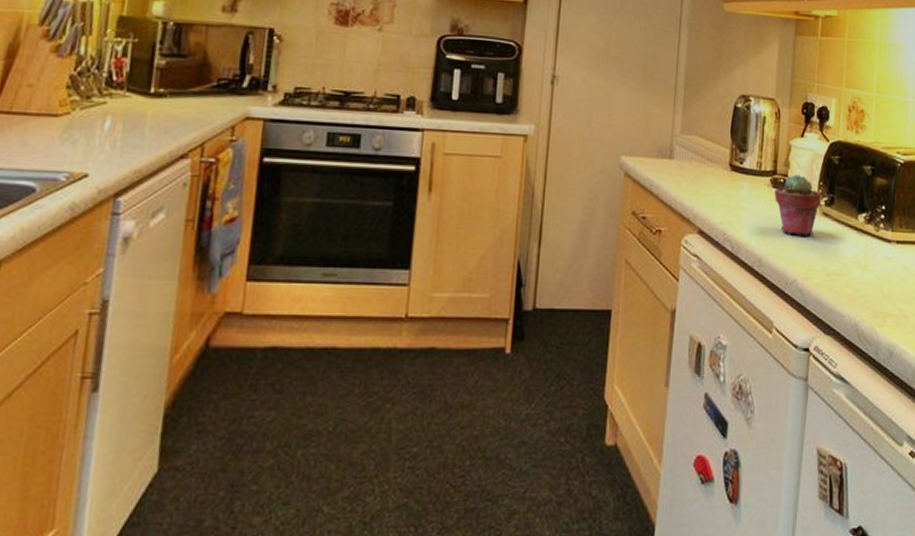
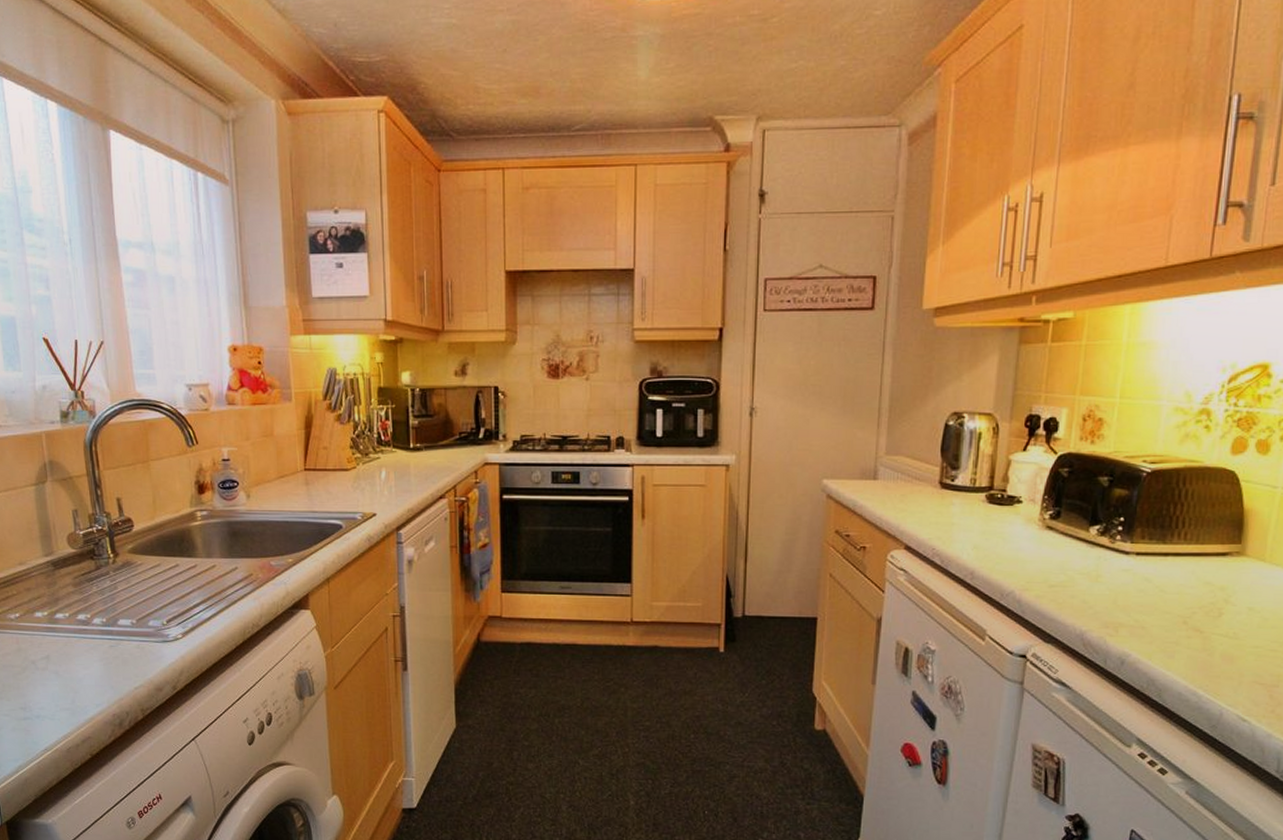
potted succulent: present [775,173,821,236] -> none [990,488,1045,549]

